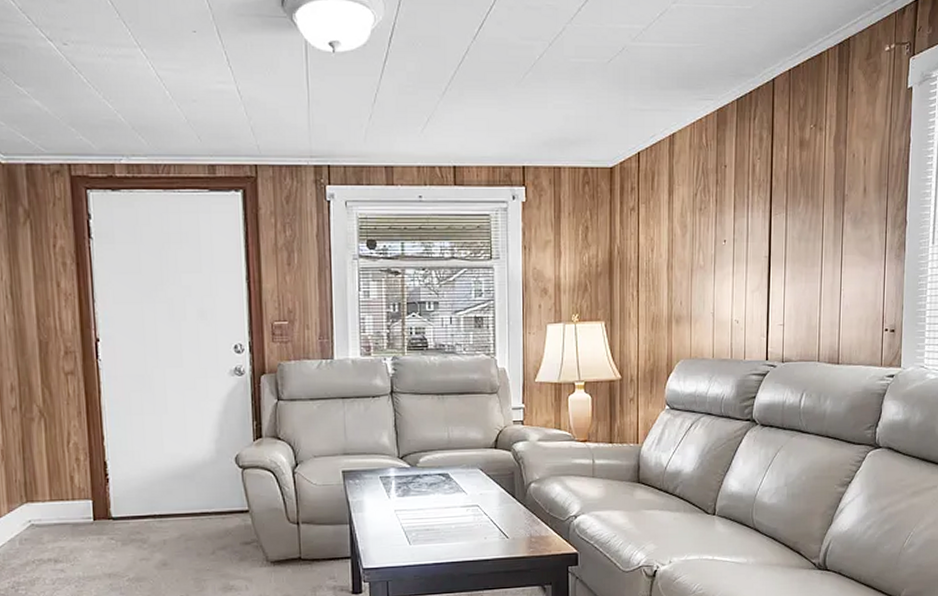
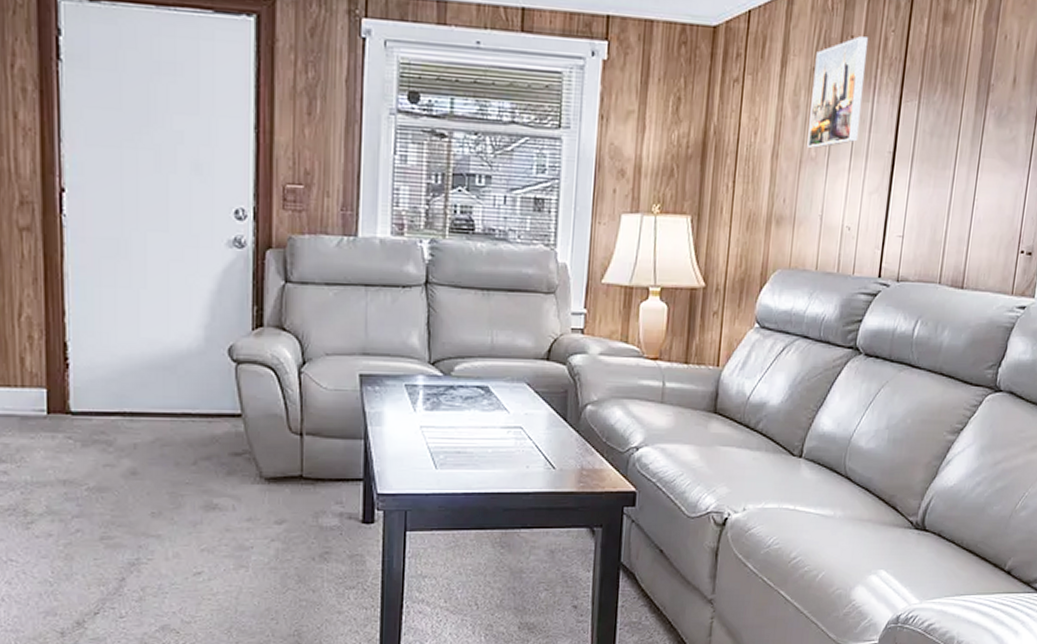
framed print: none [696,165,739,258] -> present [807,36,868,148]

